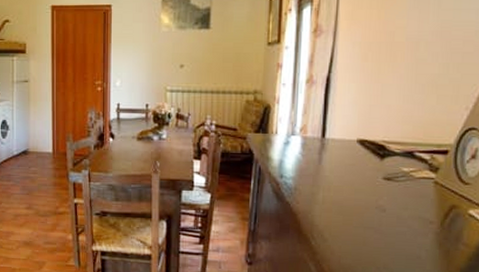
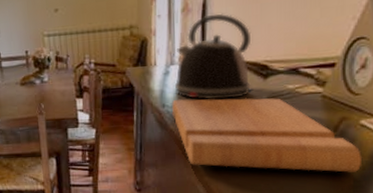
cutting board: none [289,172,470,262] -> present [171,97,363,173]
kettle: none [293,89,372,176] -> present [174,13,252,100]

